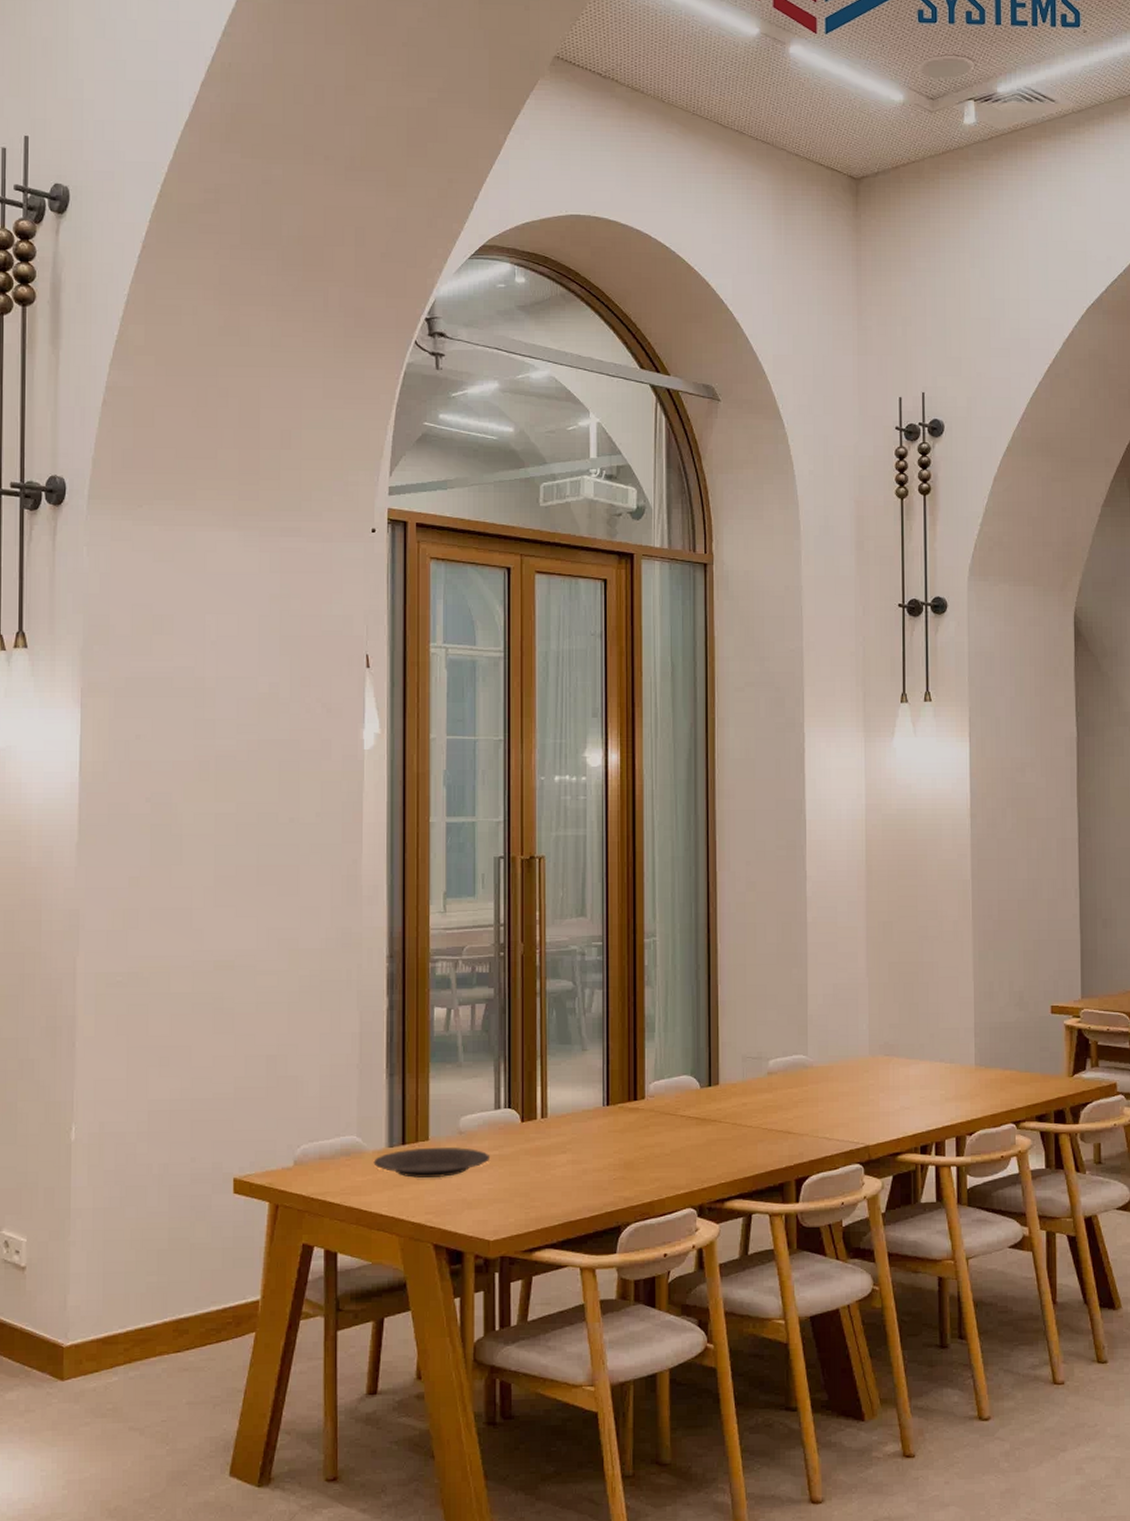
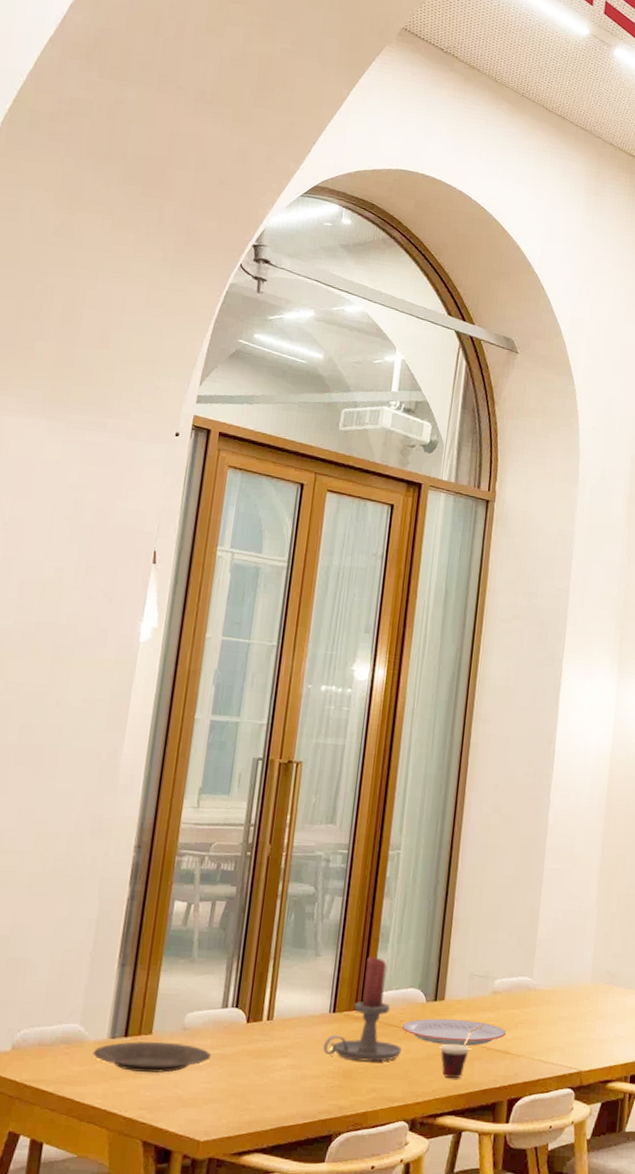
candle holder: none [601,1047,682,1152] -> present [323,957,403,1062]
plate: none [678,1102,787,1129] -> present [401,1018,506,1046]
cup: none [720,1106,762,1161] -> present [440,1024,484,1078]

